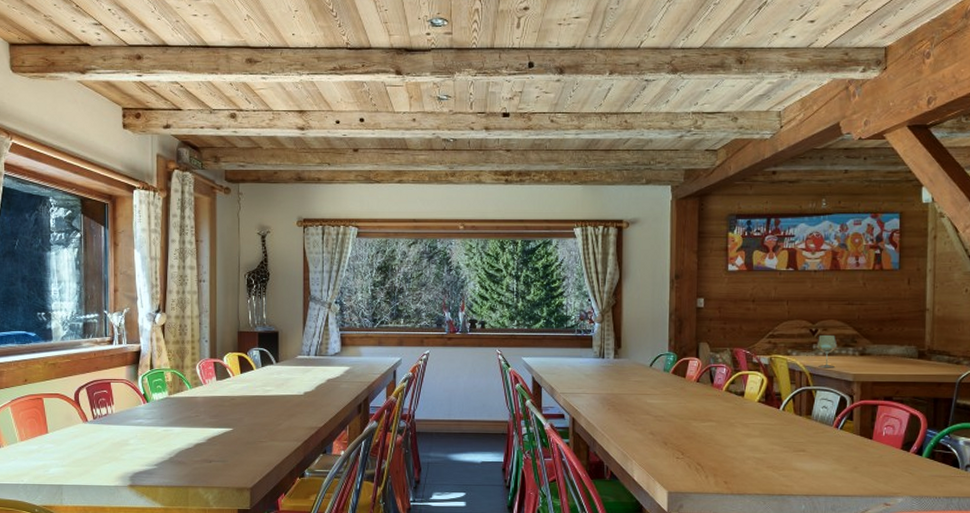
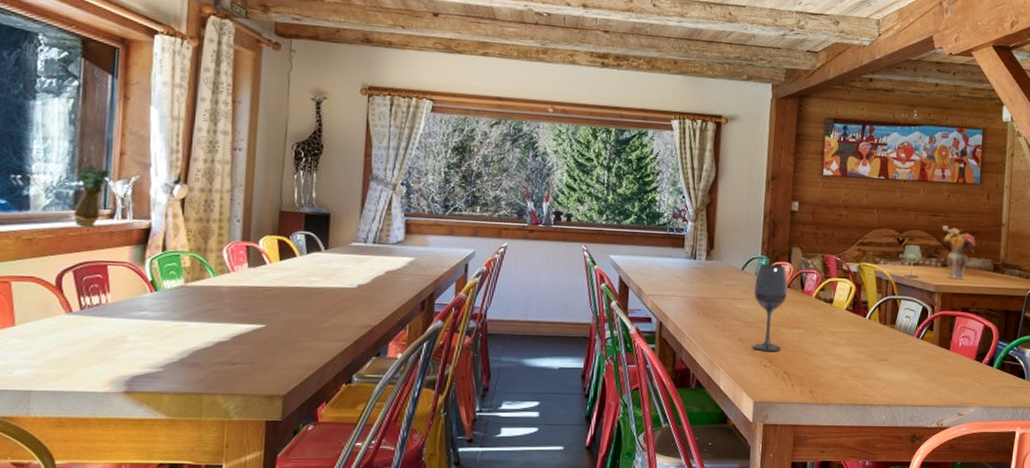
vase: none [84,299,107,351] -> present [73,162,110,226]
wineglass: none [662,360,697,445] -> present [753,264,788,352]
flower arrangement: none [855,314,898,368] -> present [938,225,976,280]

